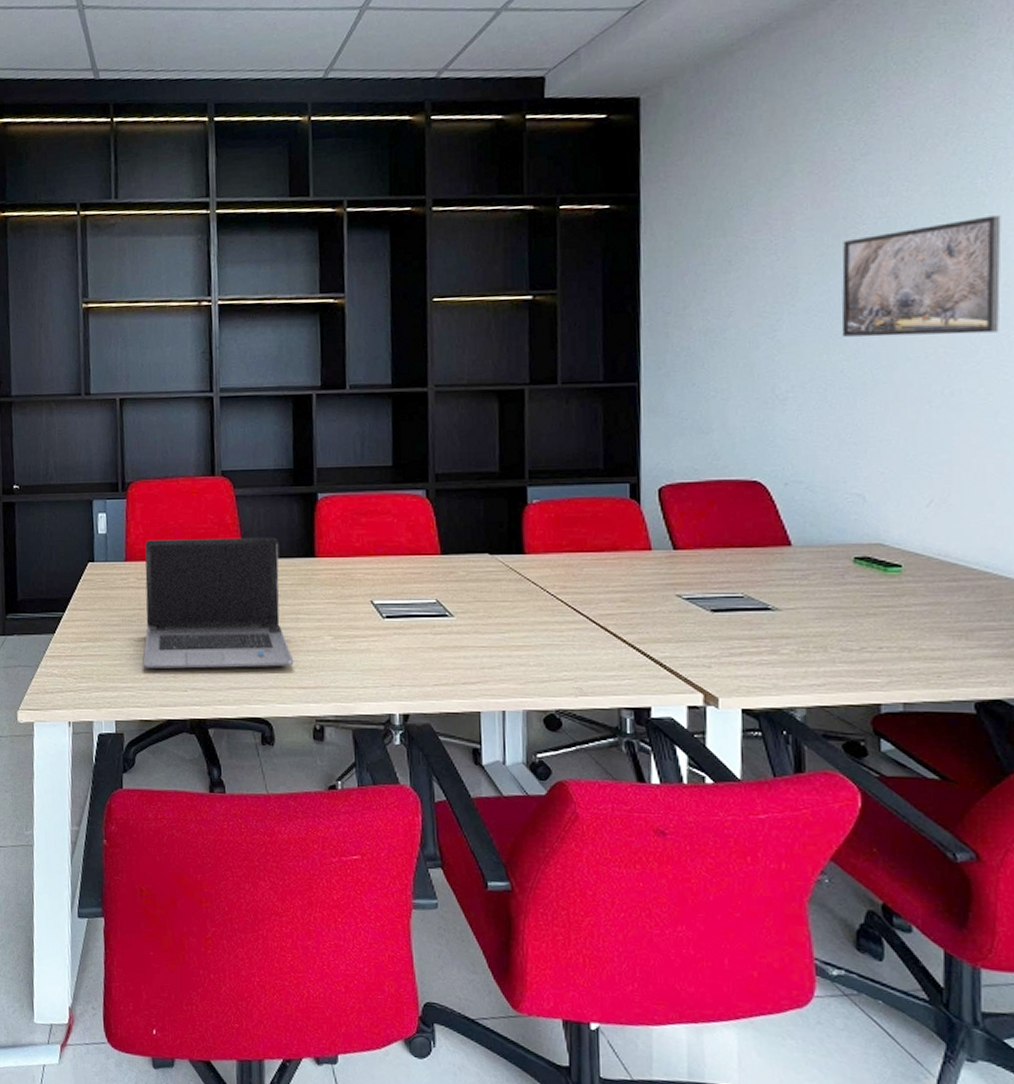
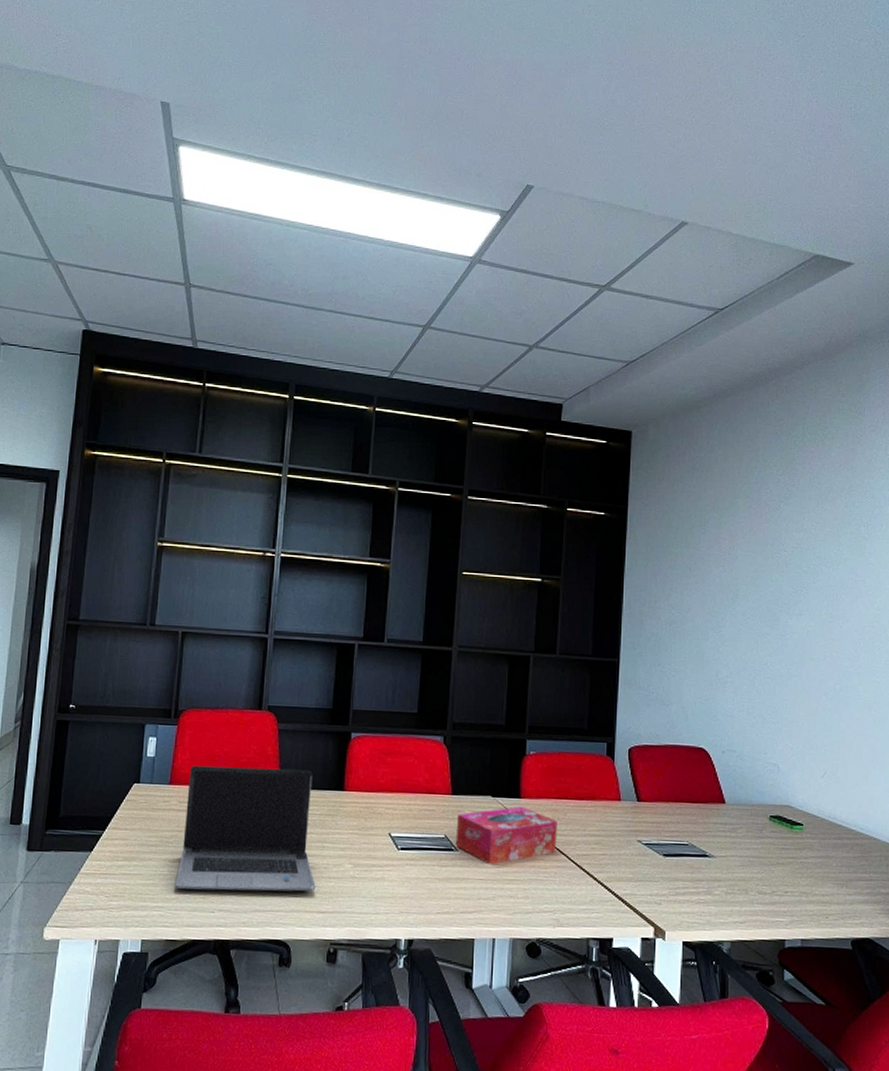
tissue box: none [449,562,574,630] -> present [455,806,557,865]
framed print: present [841,215,1002,337] -> none [767,555,876,645]

